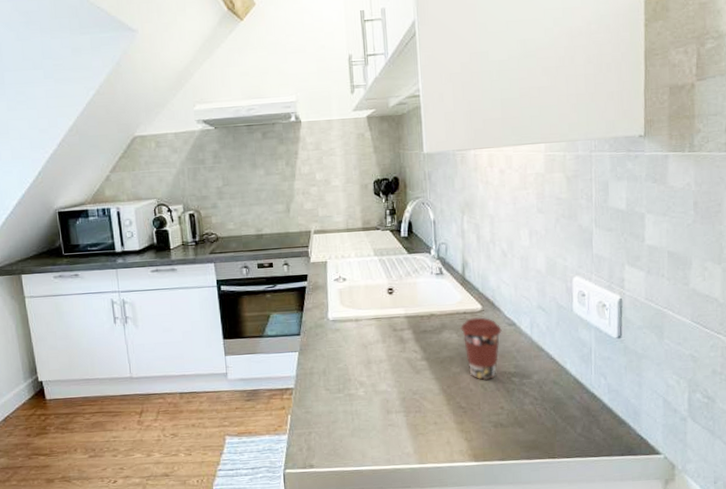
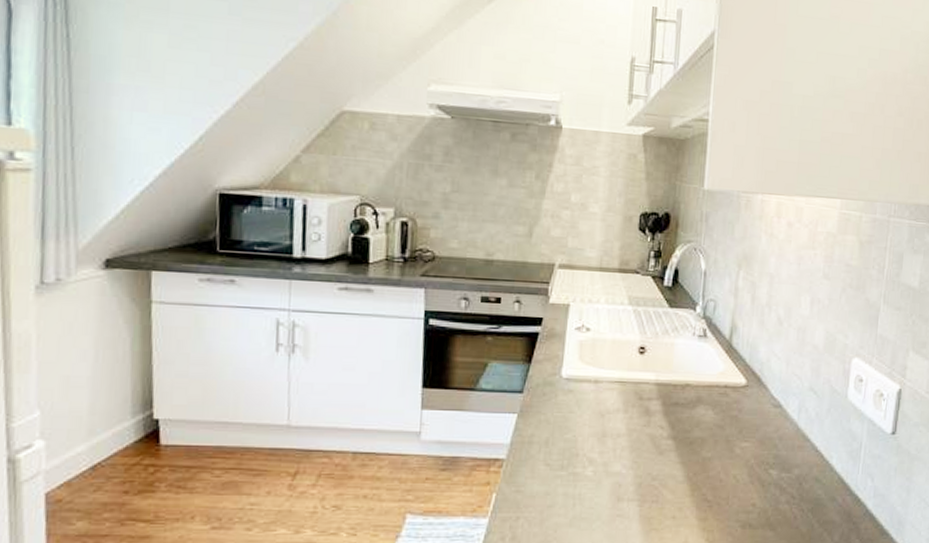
coffee cup: present [461,317,502,380] -> none [719,393,766,469]

